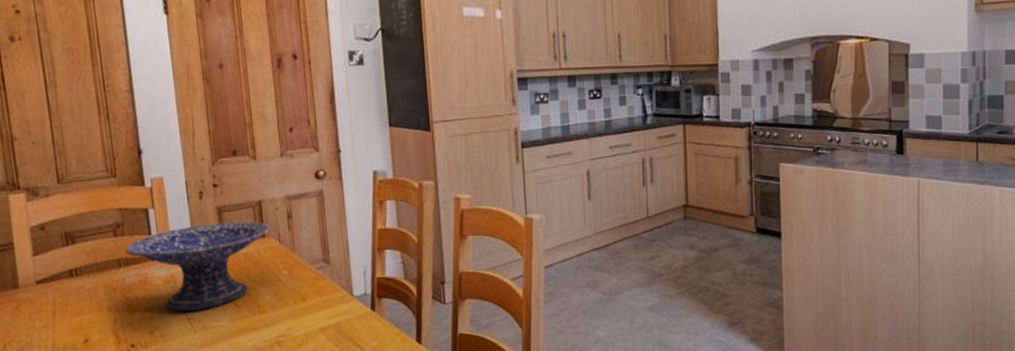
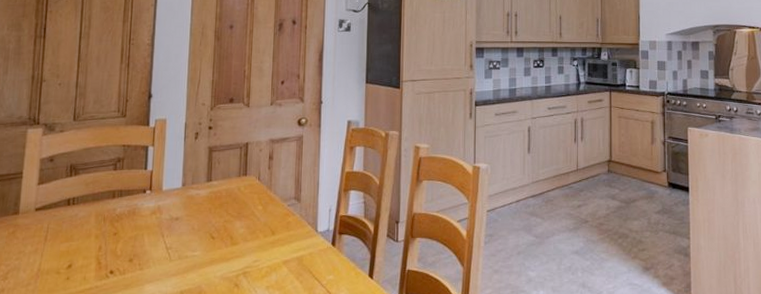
decorative bowl: present [126,221,271,312] -> none [122,160,253,241]

